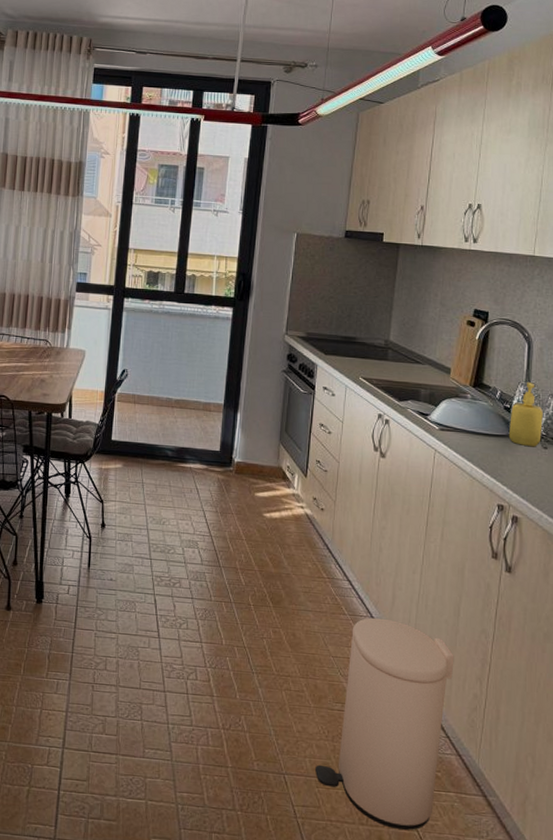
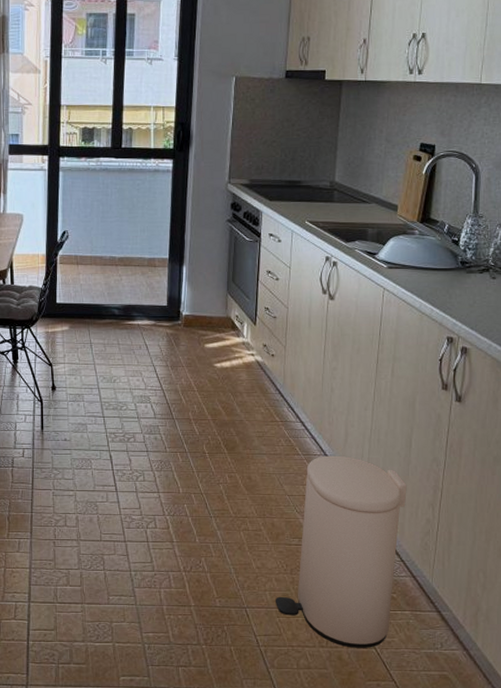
soap dispenser: present [508,381,543,447] -> none [457,213,491,278]

